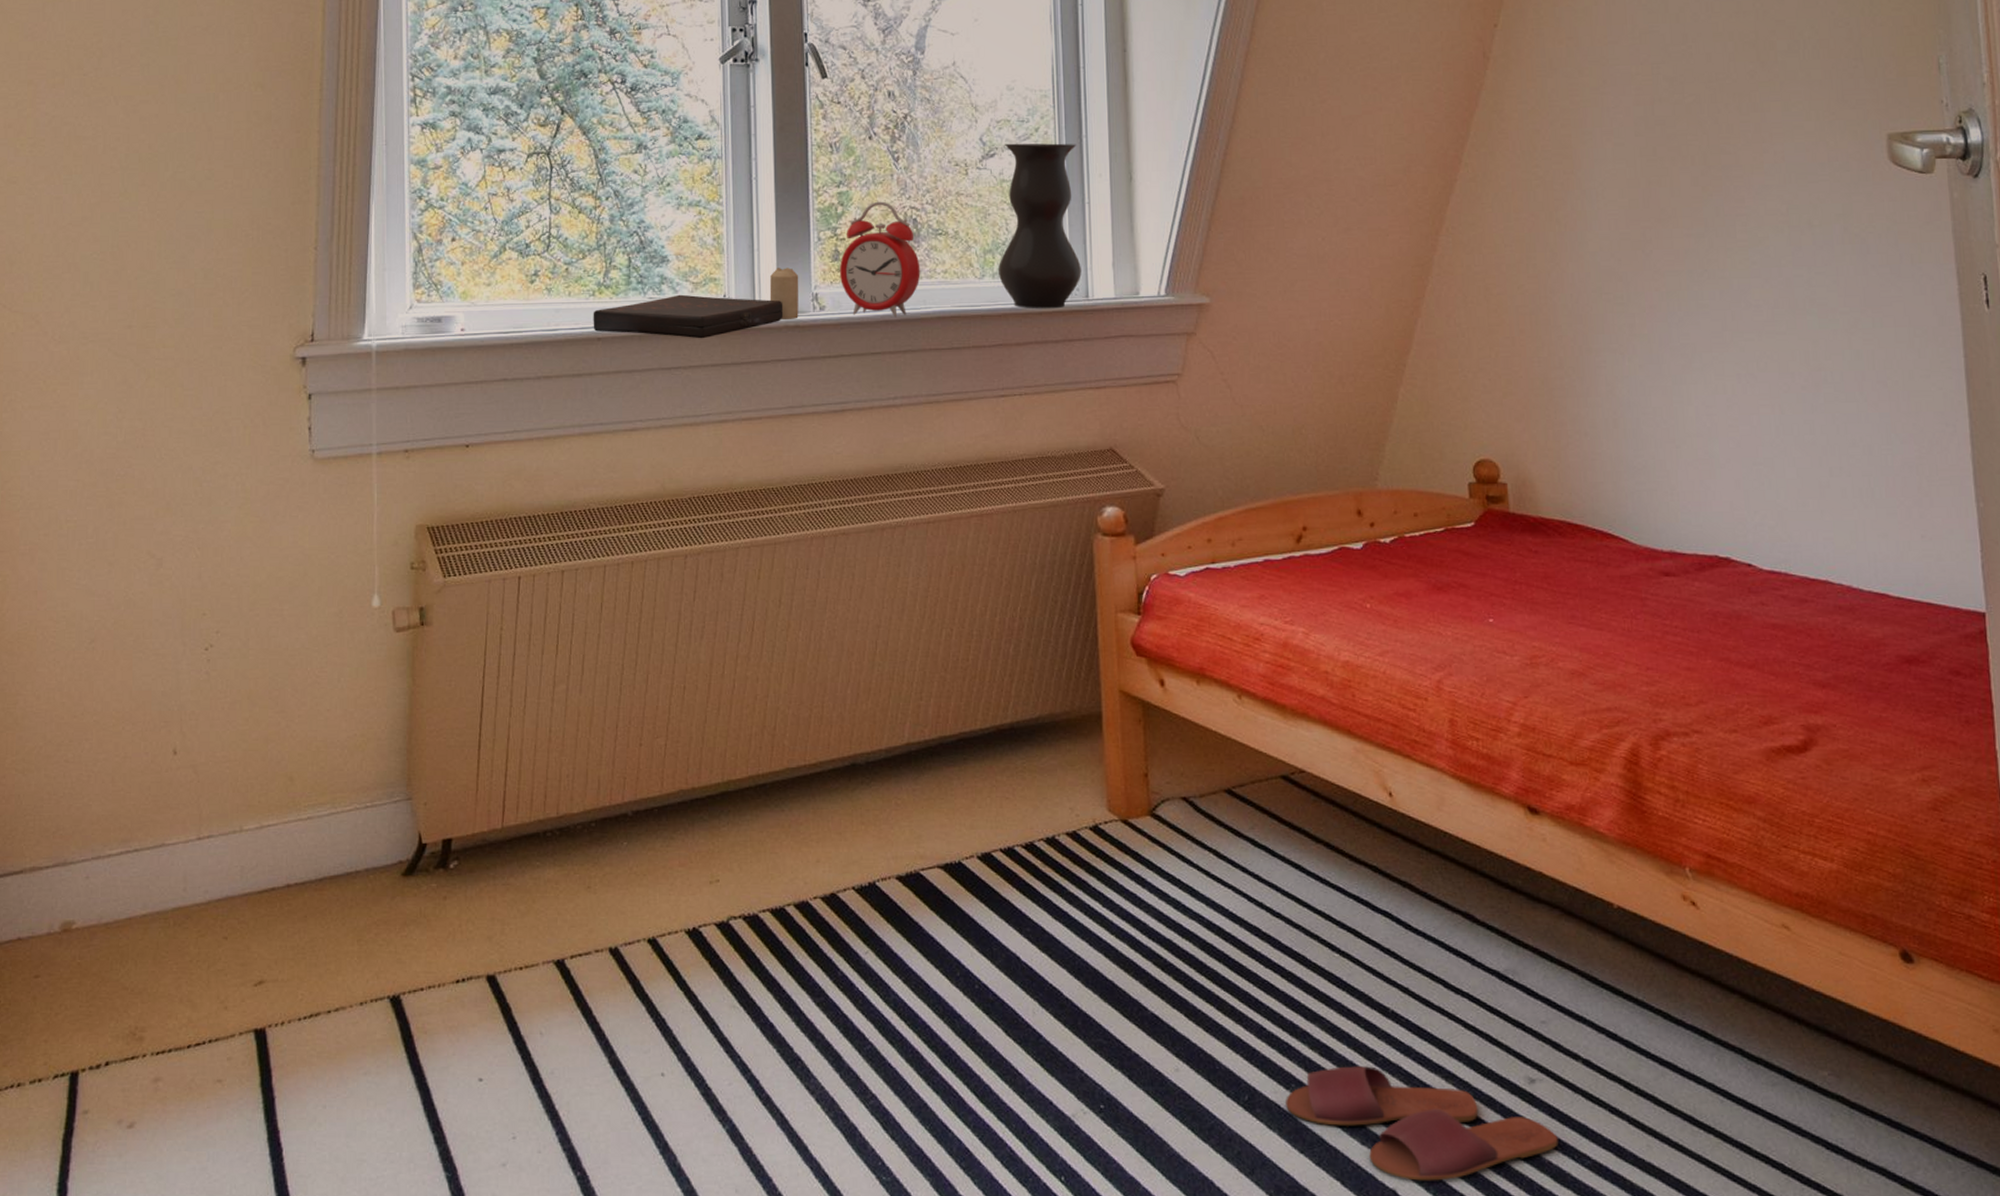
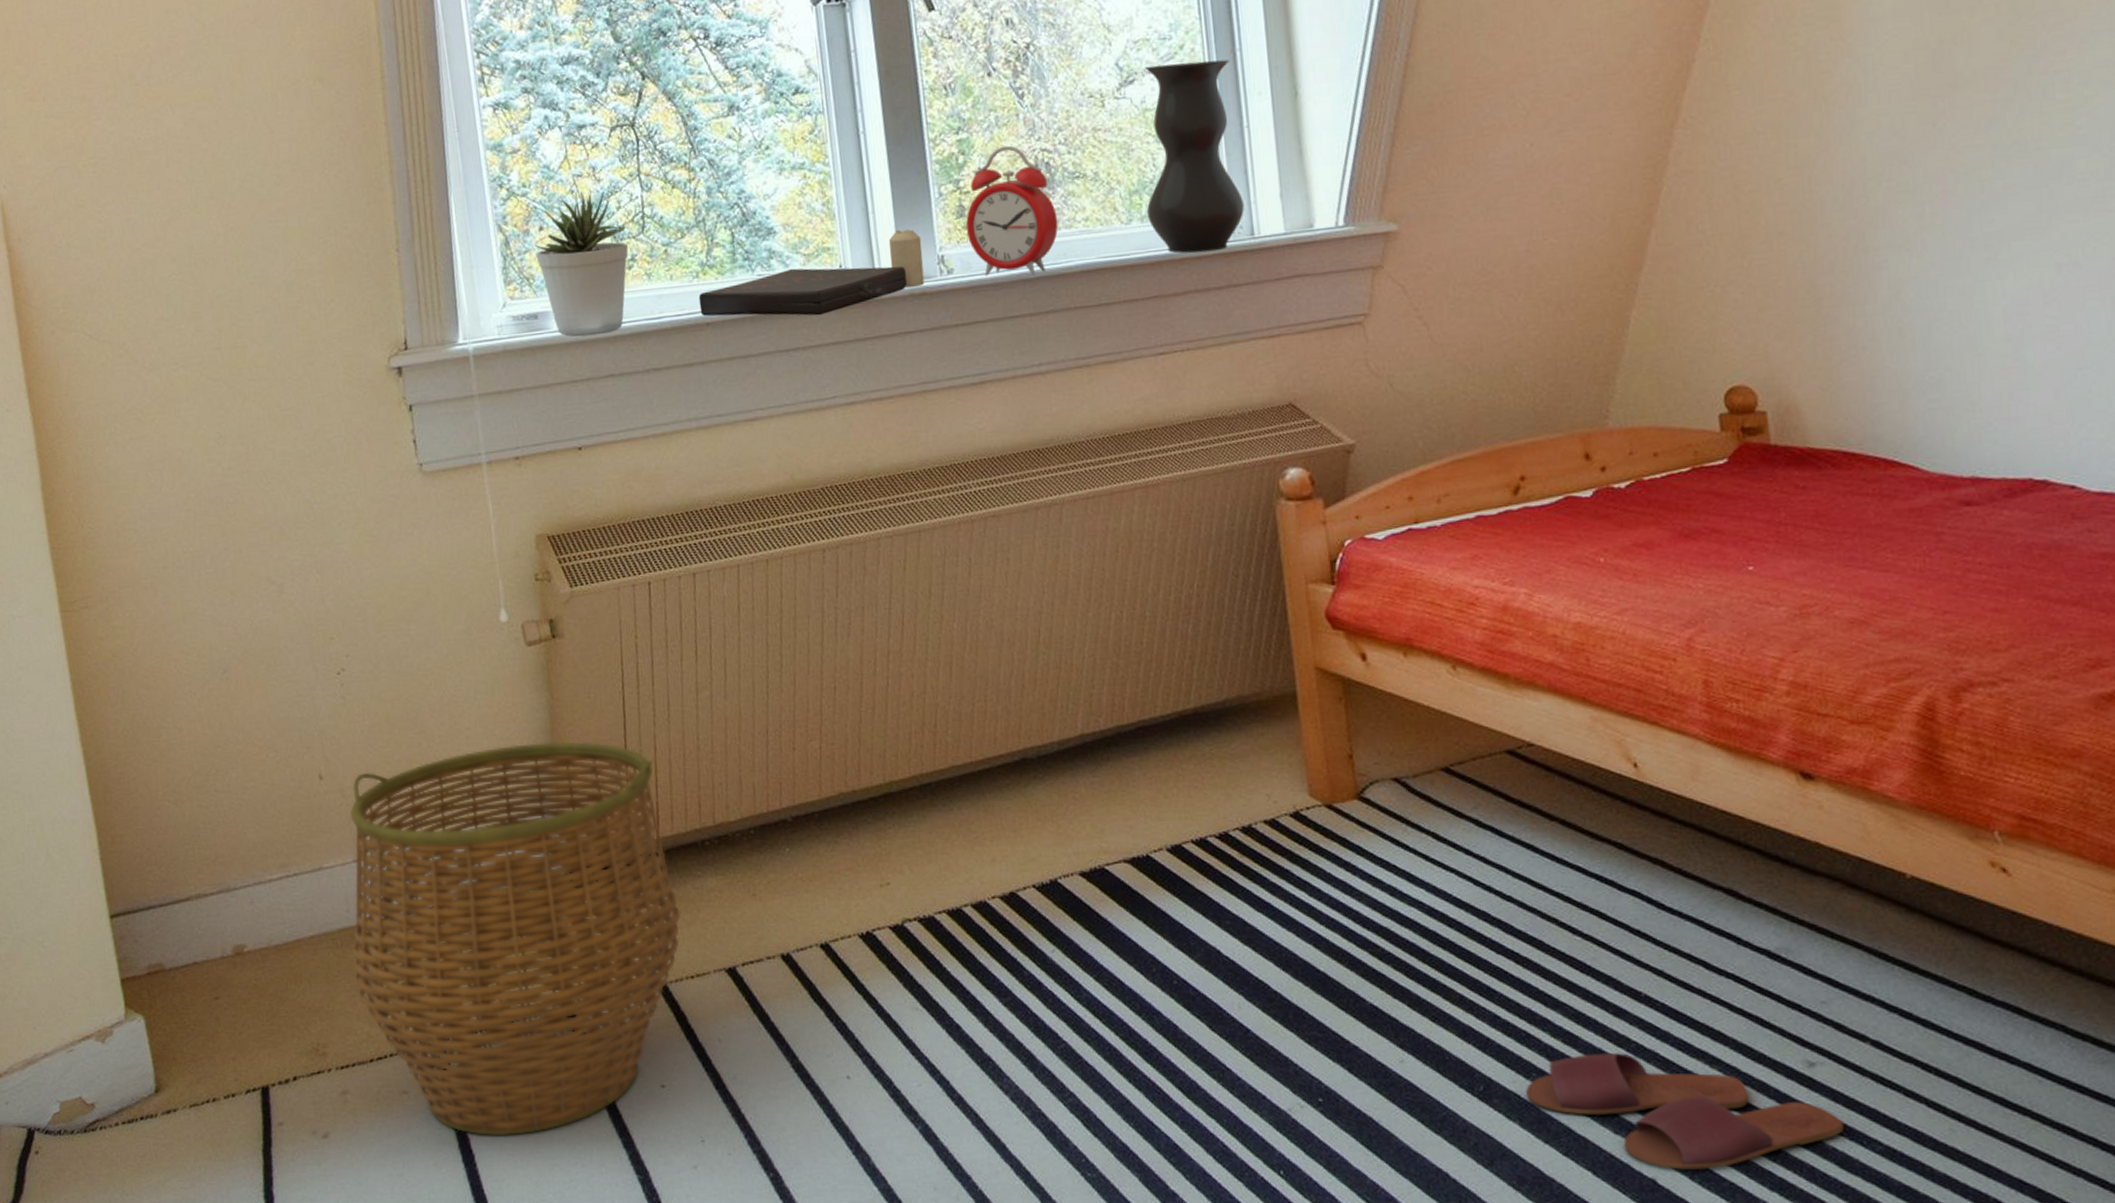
basket: none [182,727,517,1129] -> present [350,741,682,1136]
potted plant: none [446,207,533,342] -> present [535,190,629,337]

